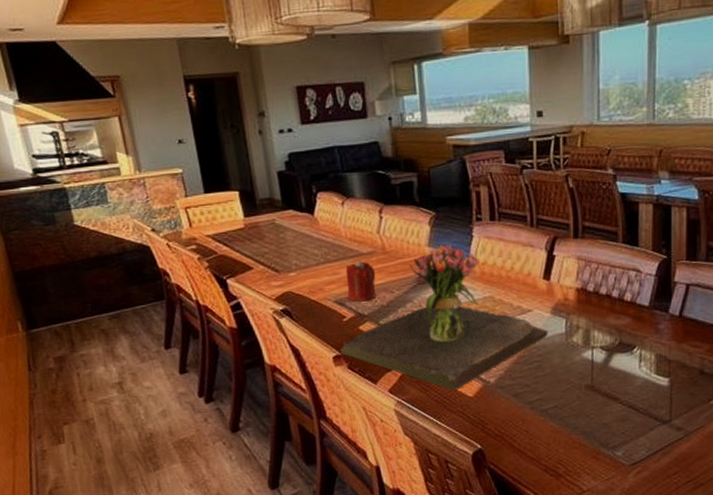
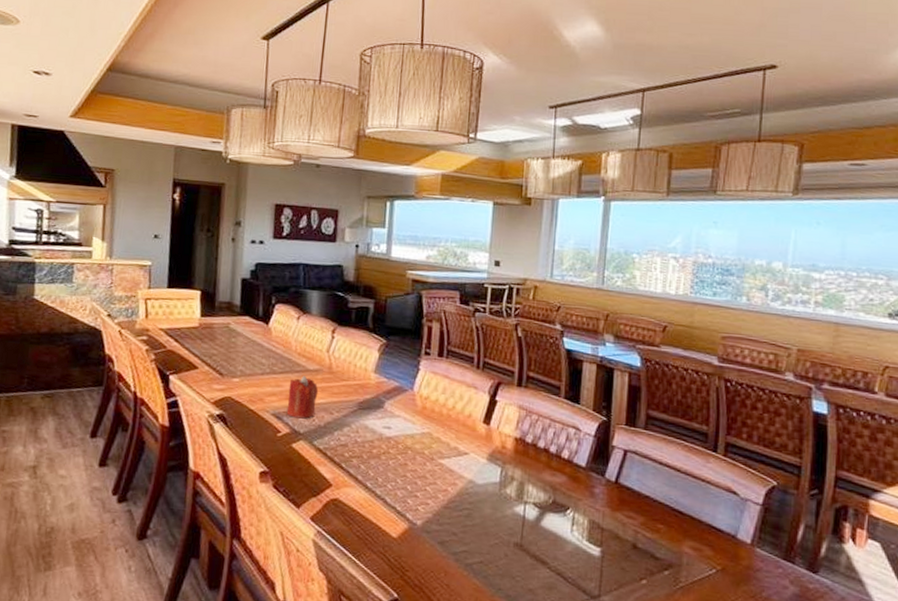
flower arrangement: present [341,244,549,391] -> none [269,373,483,529]

